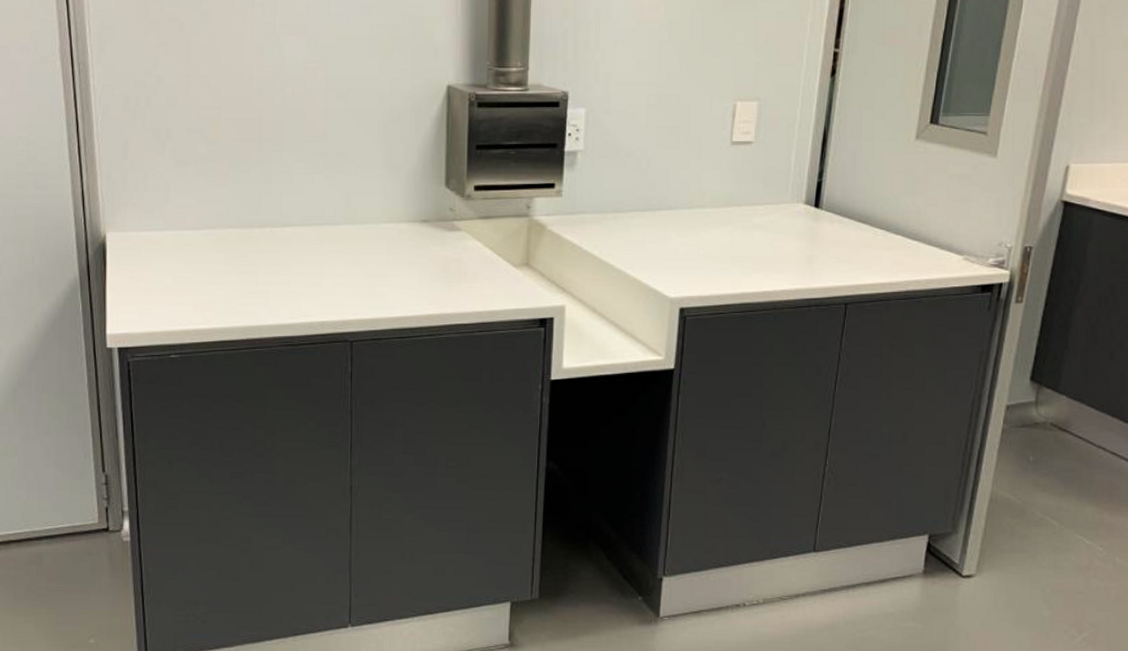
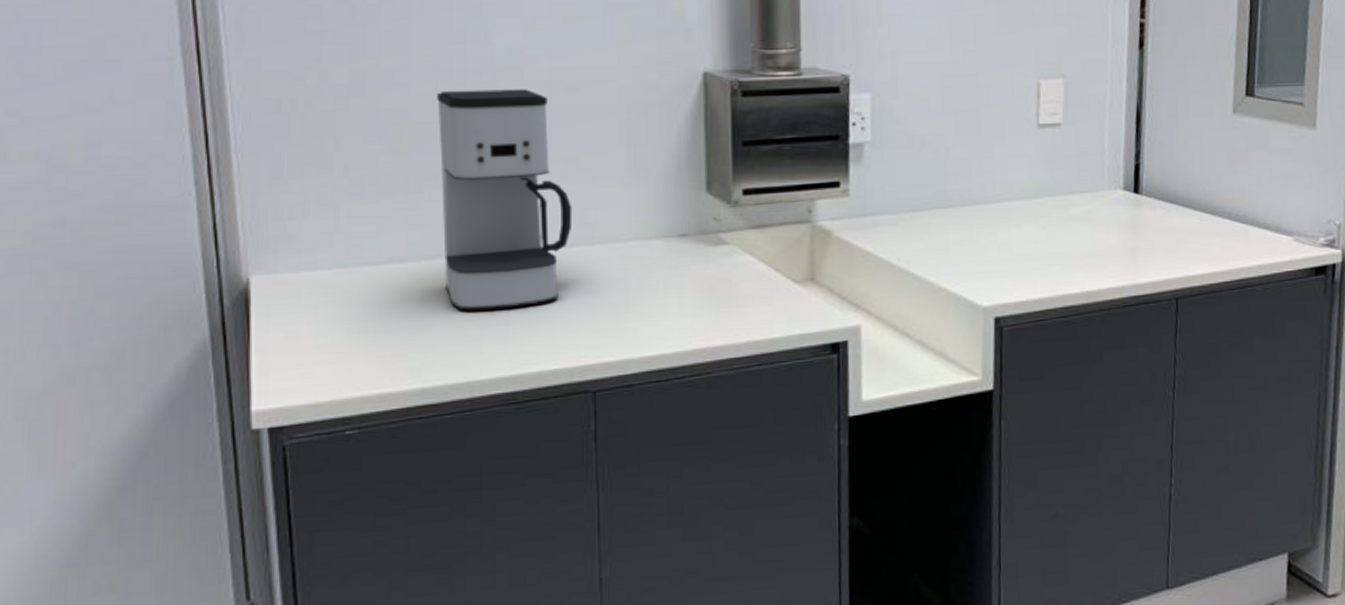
coffee maker: none [241,94,340,271] -> present [437,89,573,311]

